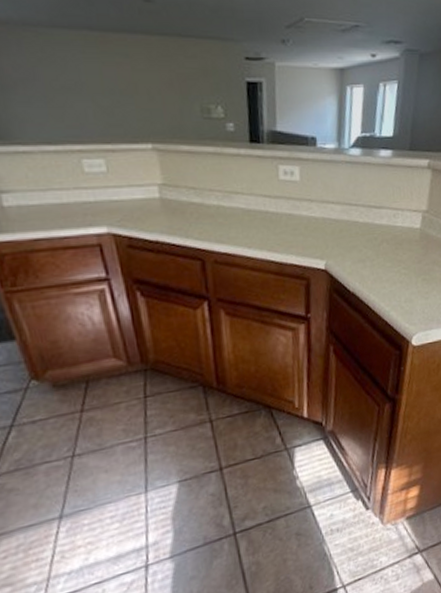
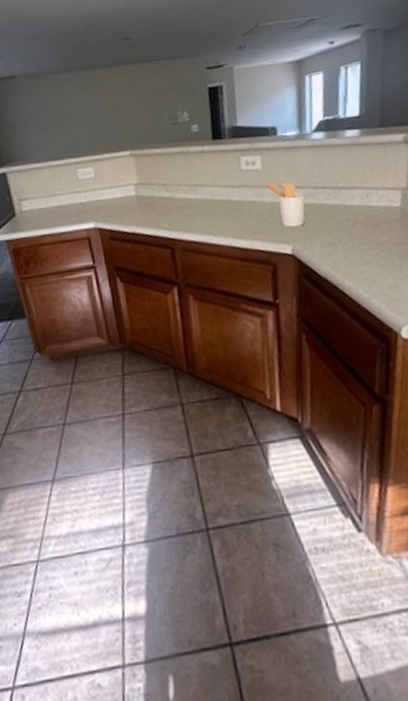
utensil holder: none [303,195,341,243] -> present [266,181,306,228]

